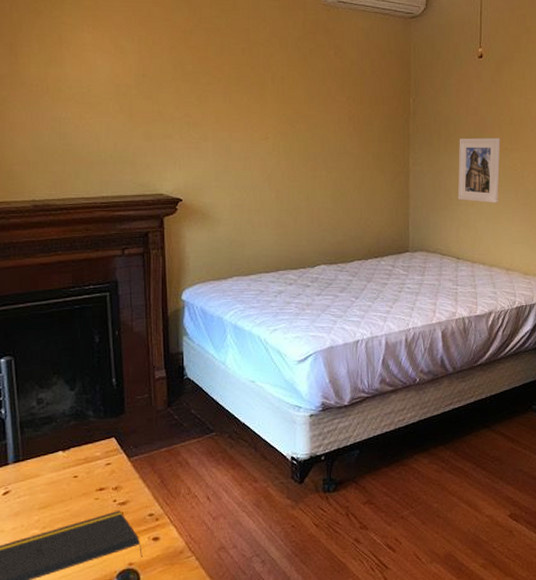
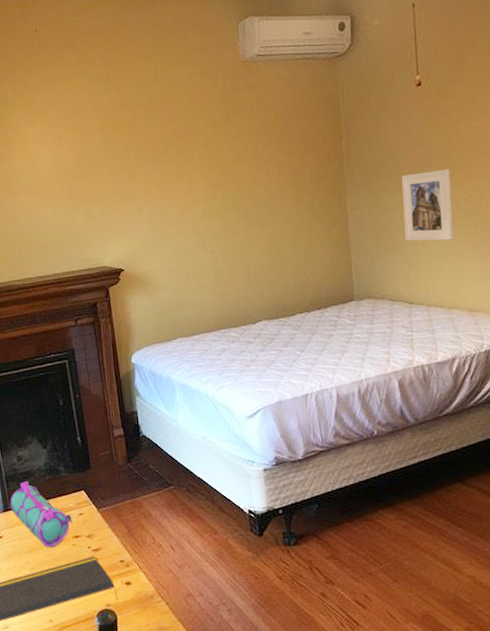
pencil case: none [22,427,98,503] -> present [9,481,73,548]

